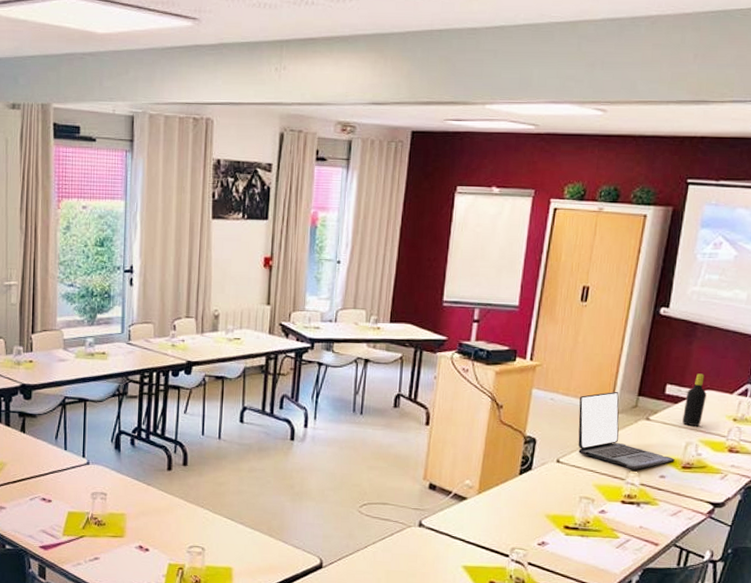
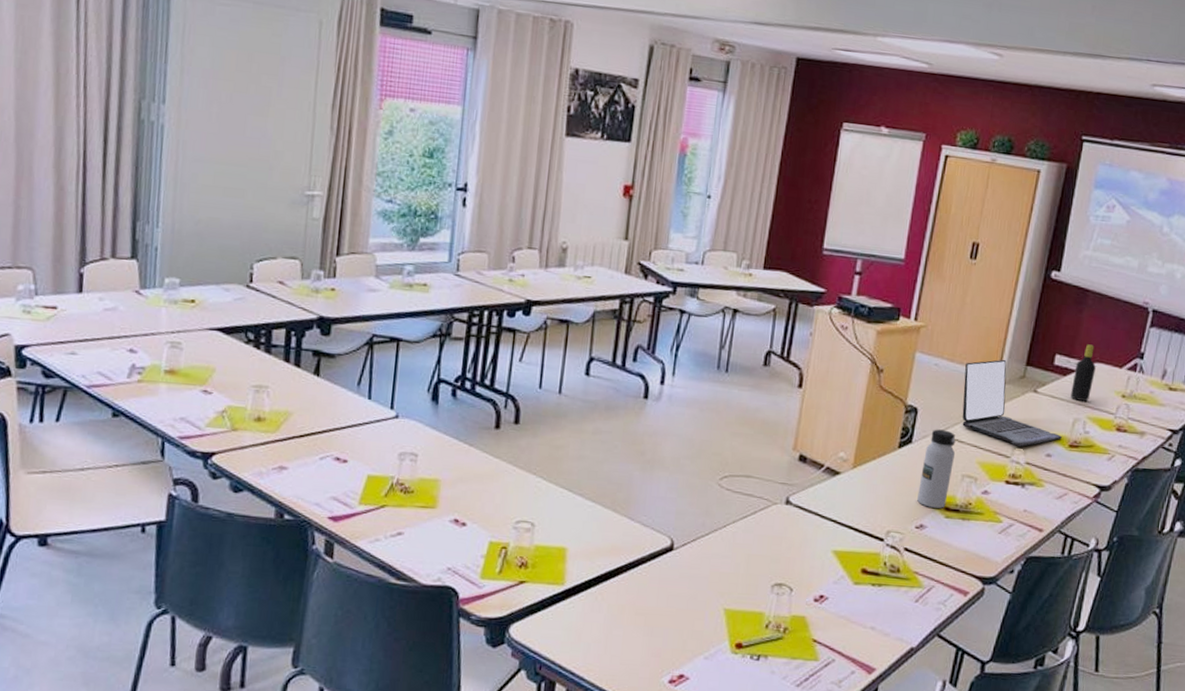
water bottle: none [539,457,573,527] -> present [917,429,956,508]

